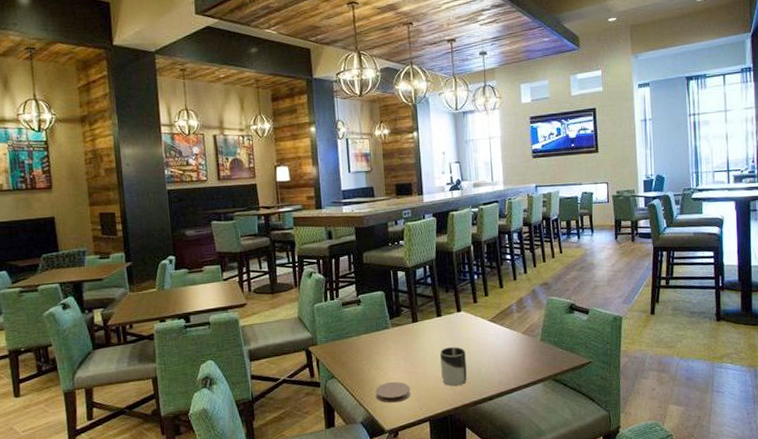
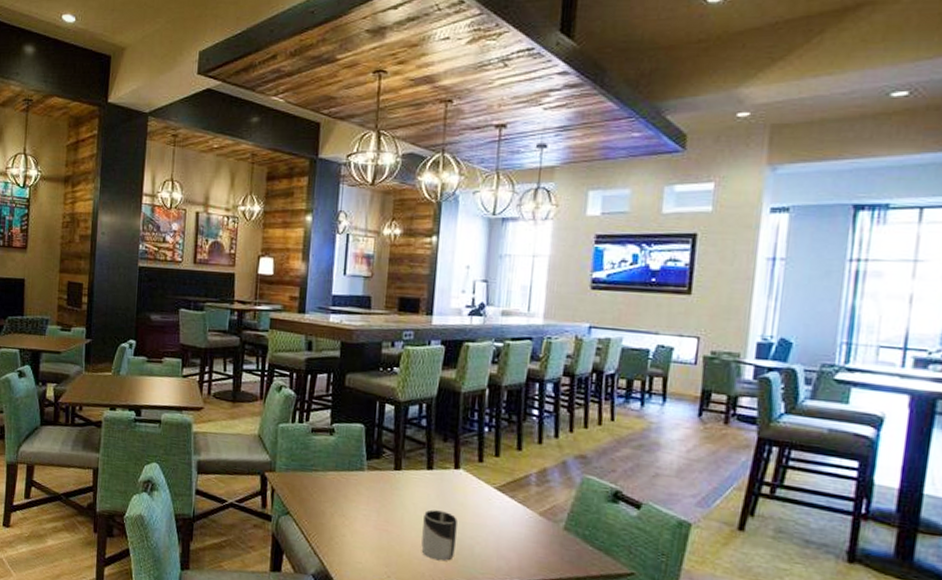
coaster: present [375,381,411,403] -> none [335,535,380,562]

